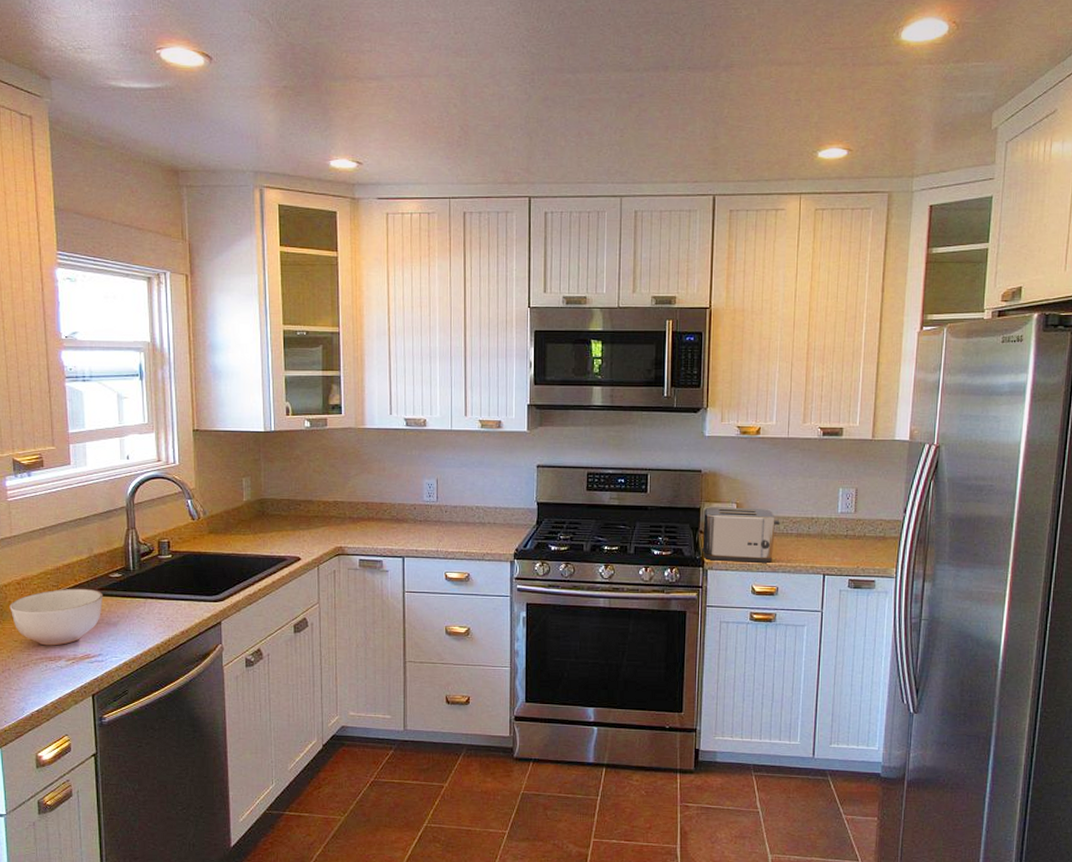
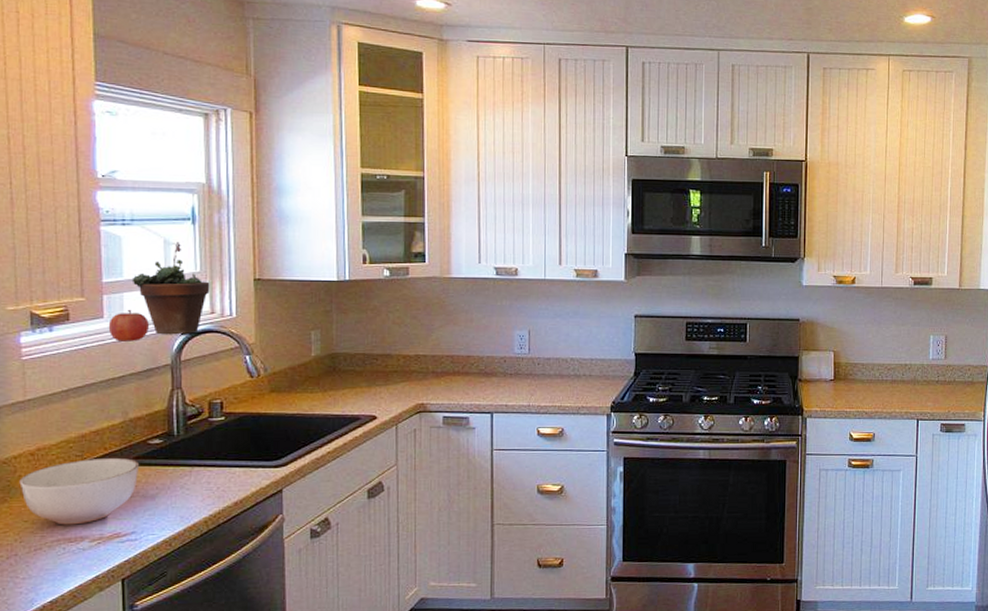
fruit: none [74,457,108,486] -> present [108,309,150,341]
succulent plant: none [92,396,156,480] -> present [132,242,210,335]
toaster: present [701,507,780,564] -> none [800,355,876,411]

